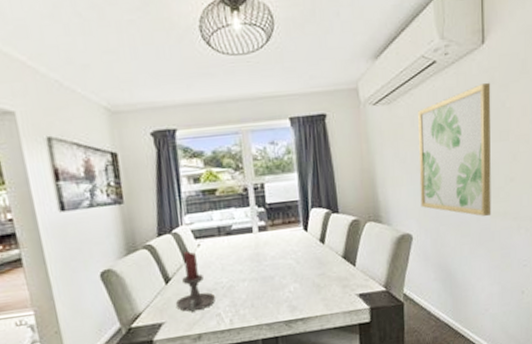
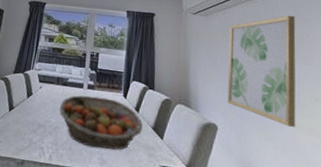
candle holder: present [175,251,216,313] -> none [12,90,44,141]
fruit basket: none [229,236,331,297] -> present [60,95,142,150]

